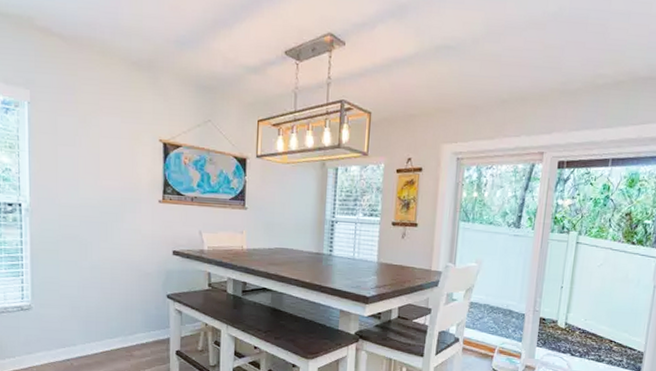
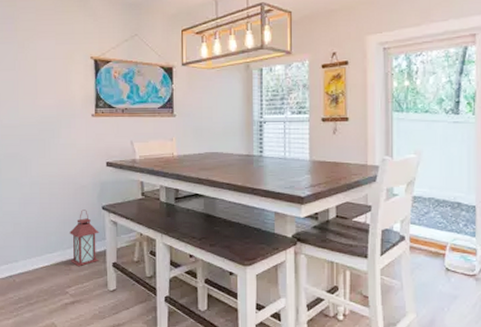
lantern: none [132,297,163,353] -> present [70,210,99,267]

